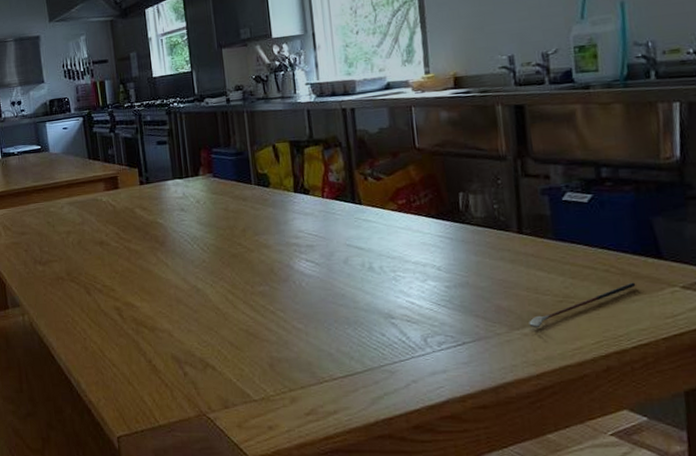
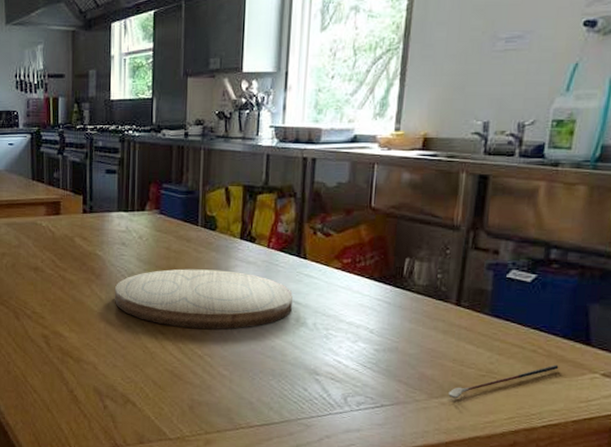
cutting board: none [180,224,356,285] -> present [115,269,293,329]

